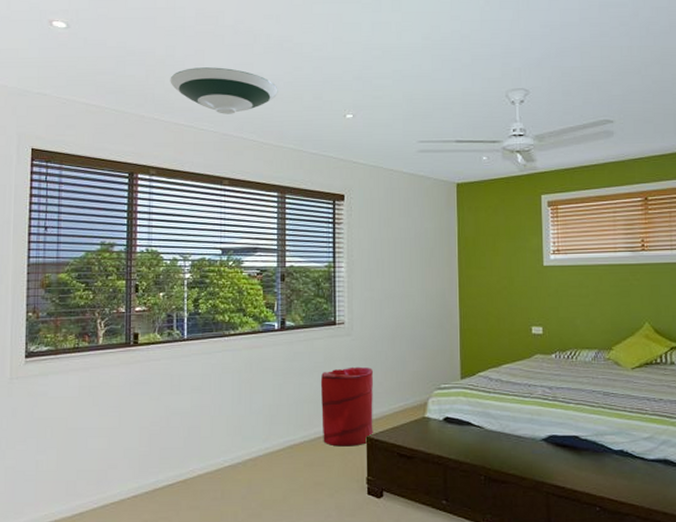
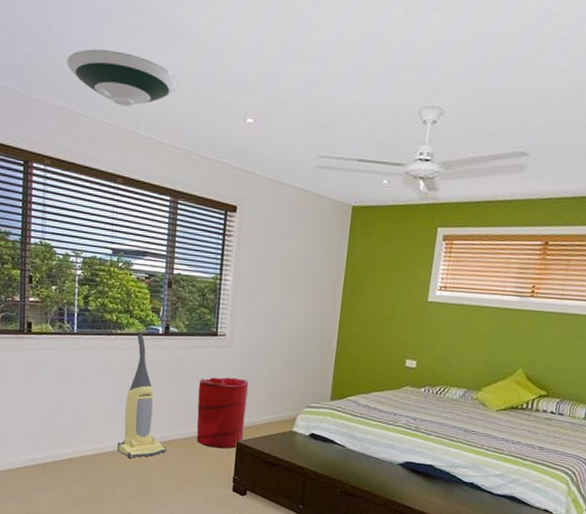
vacuum cleaner: none [236,332,291,472] -> present [117,333,166,459]

